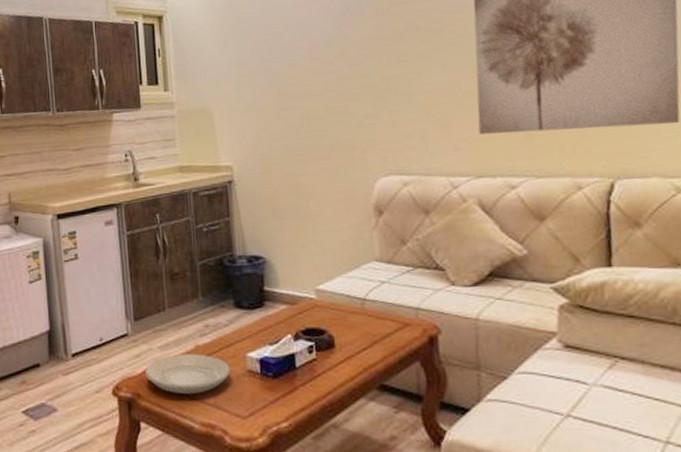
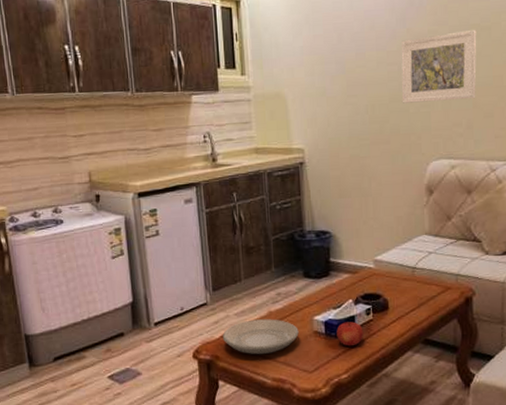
fruit: none [274,360,306,390] -> present [336,321,363,347]
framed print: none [338,32,429,115] -> present [401,29,477,103]

